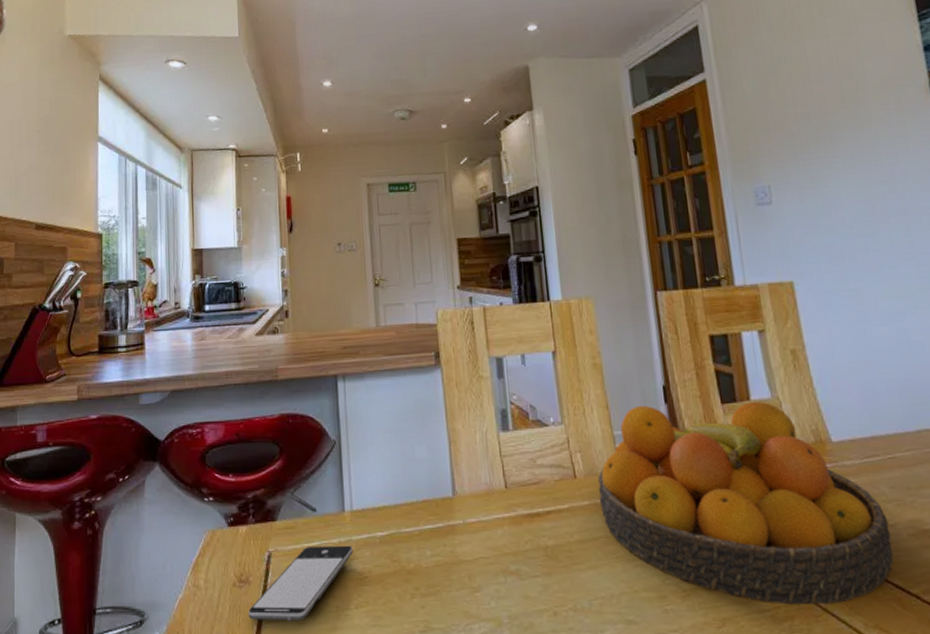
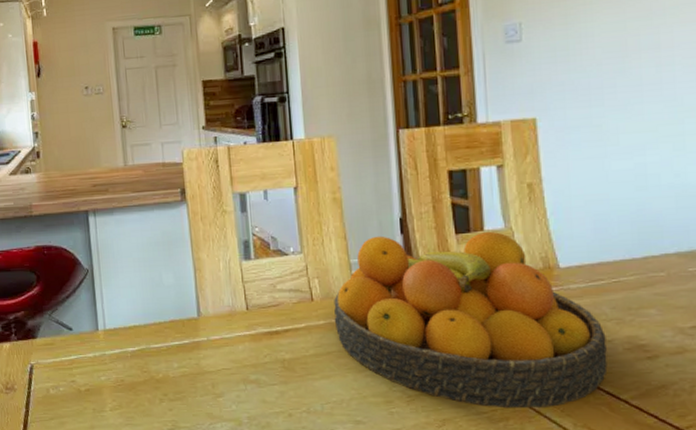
smartphone: present [248,545,353,621] -> none [15,359,107,421]

